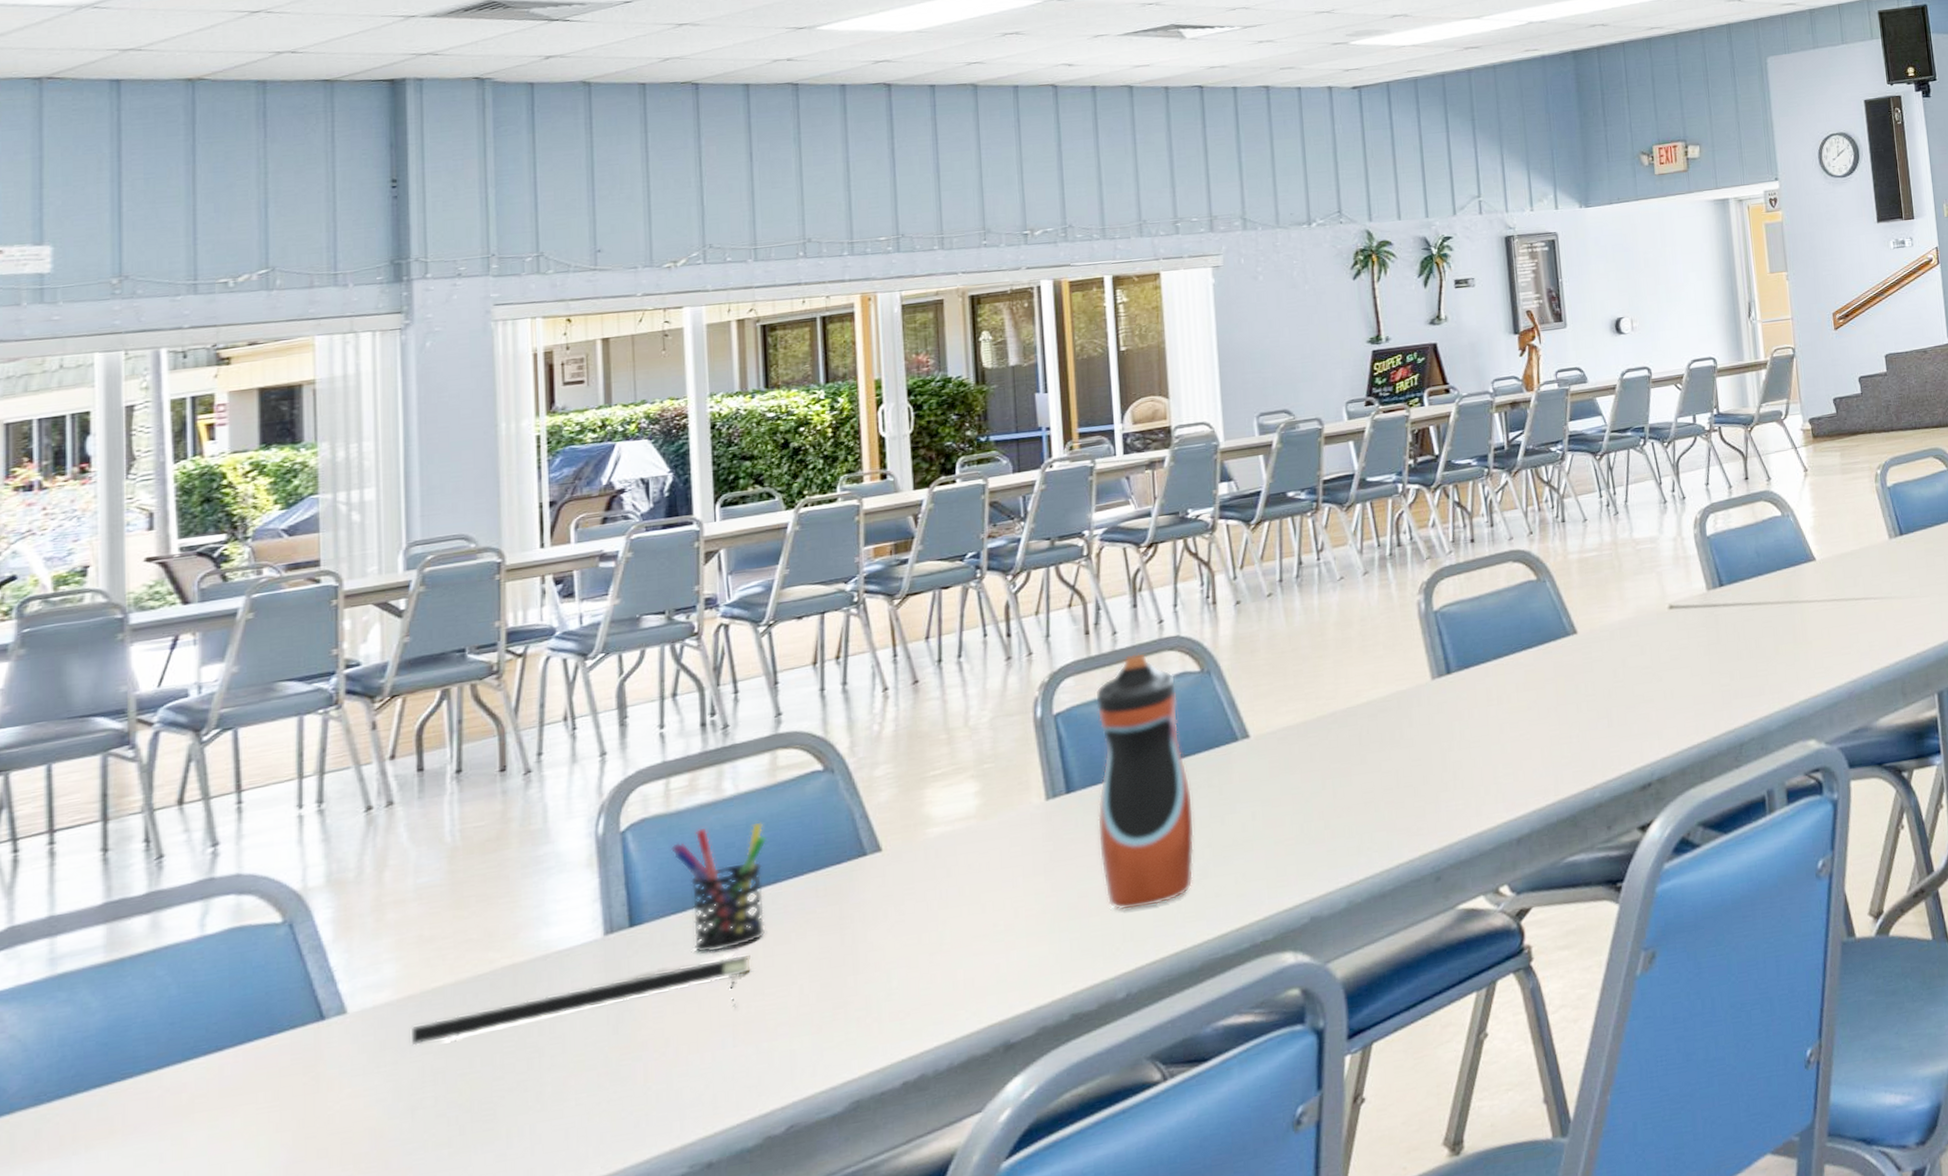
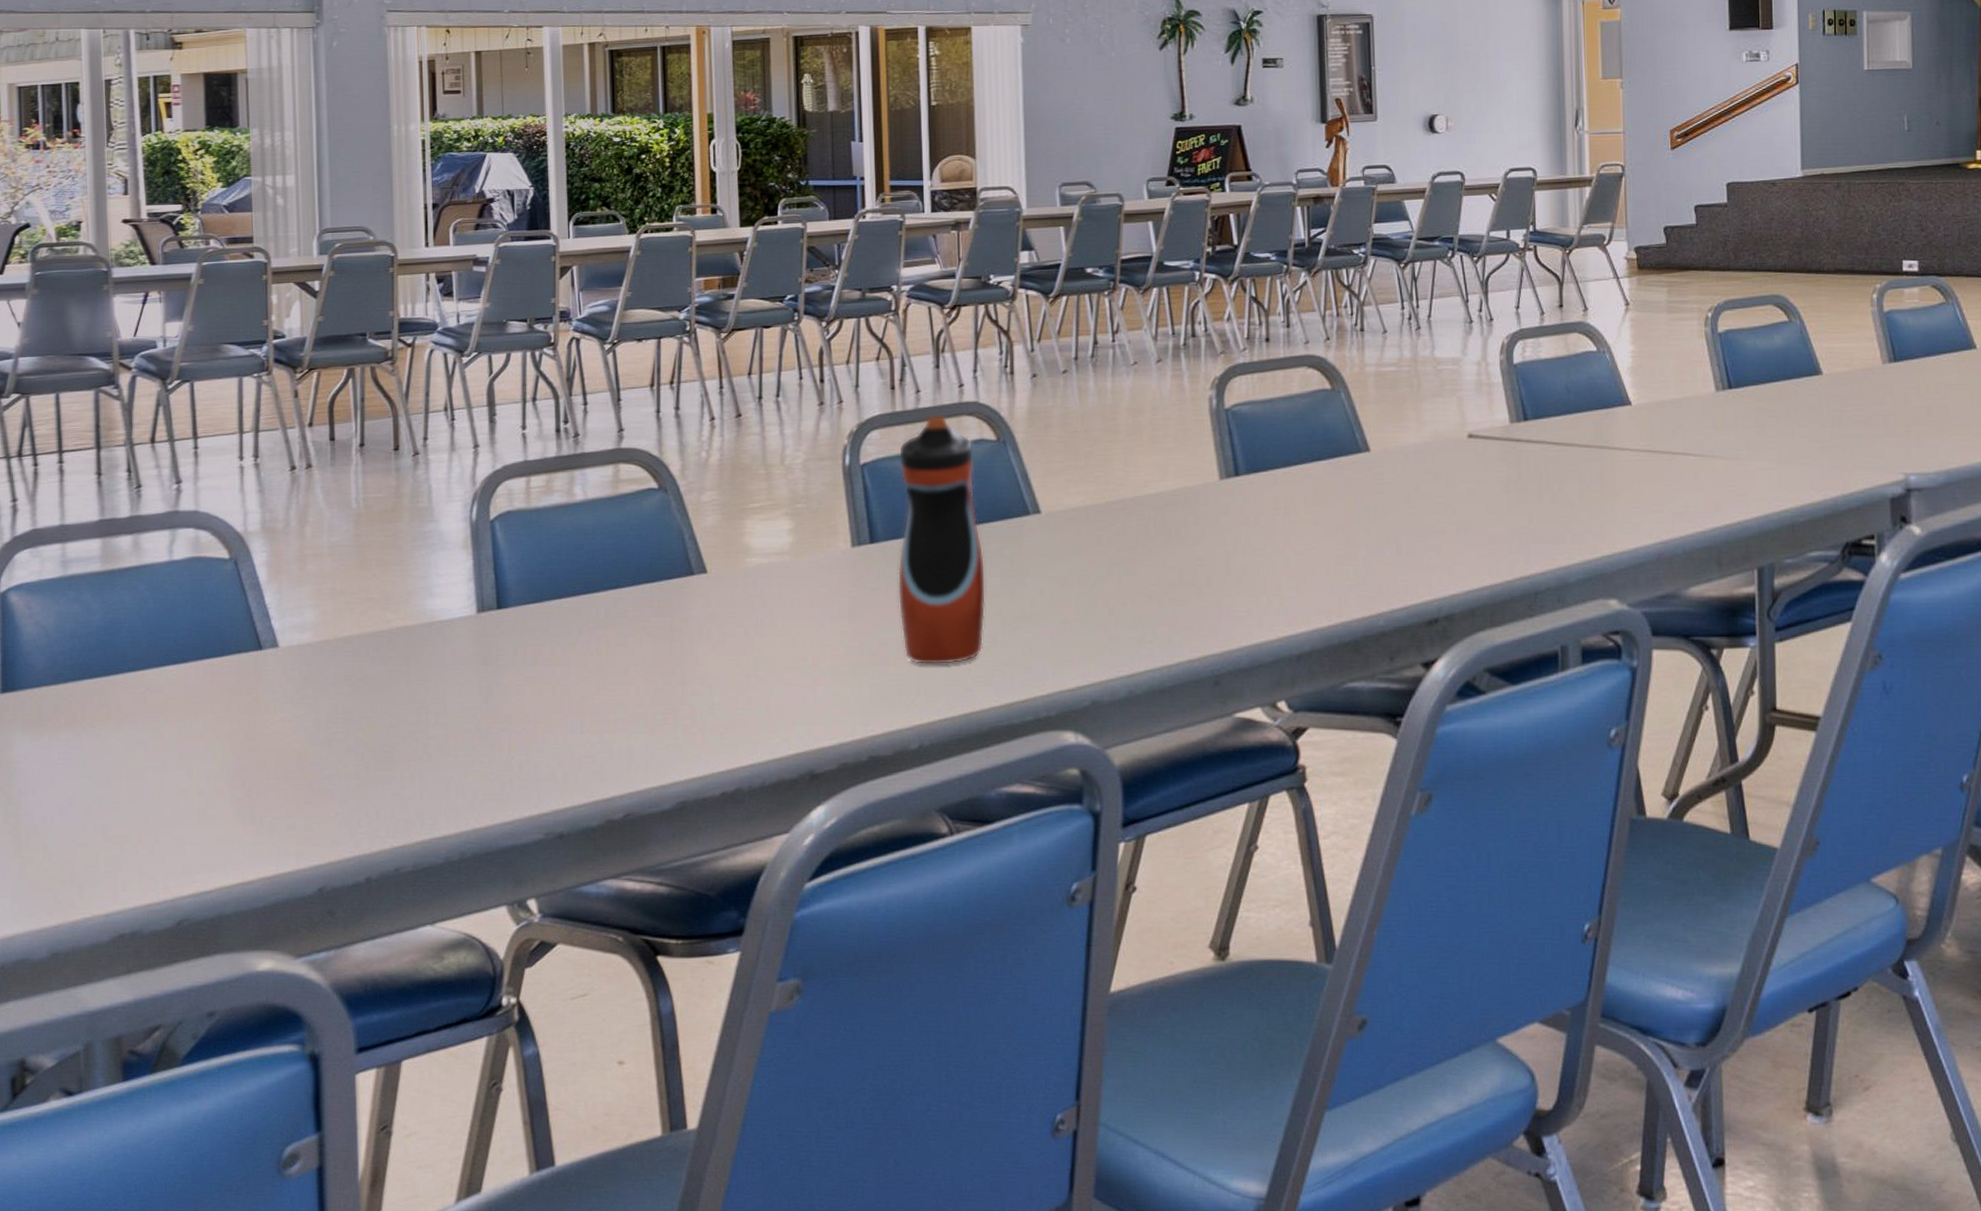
notepad: present [409,954,751,1046] -> none [326,650,596,696]
pen holder: present [671,822,768,954] -> none [531,527,611,643]

